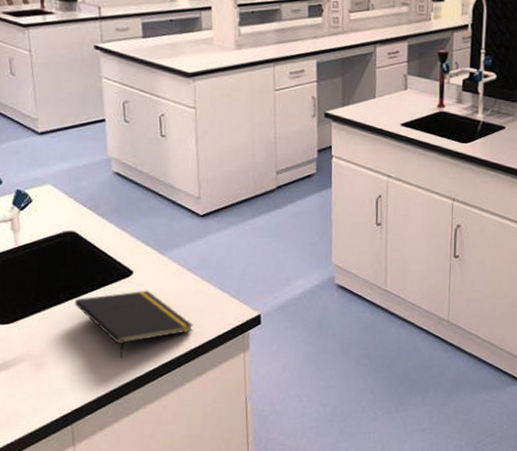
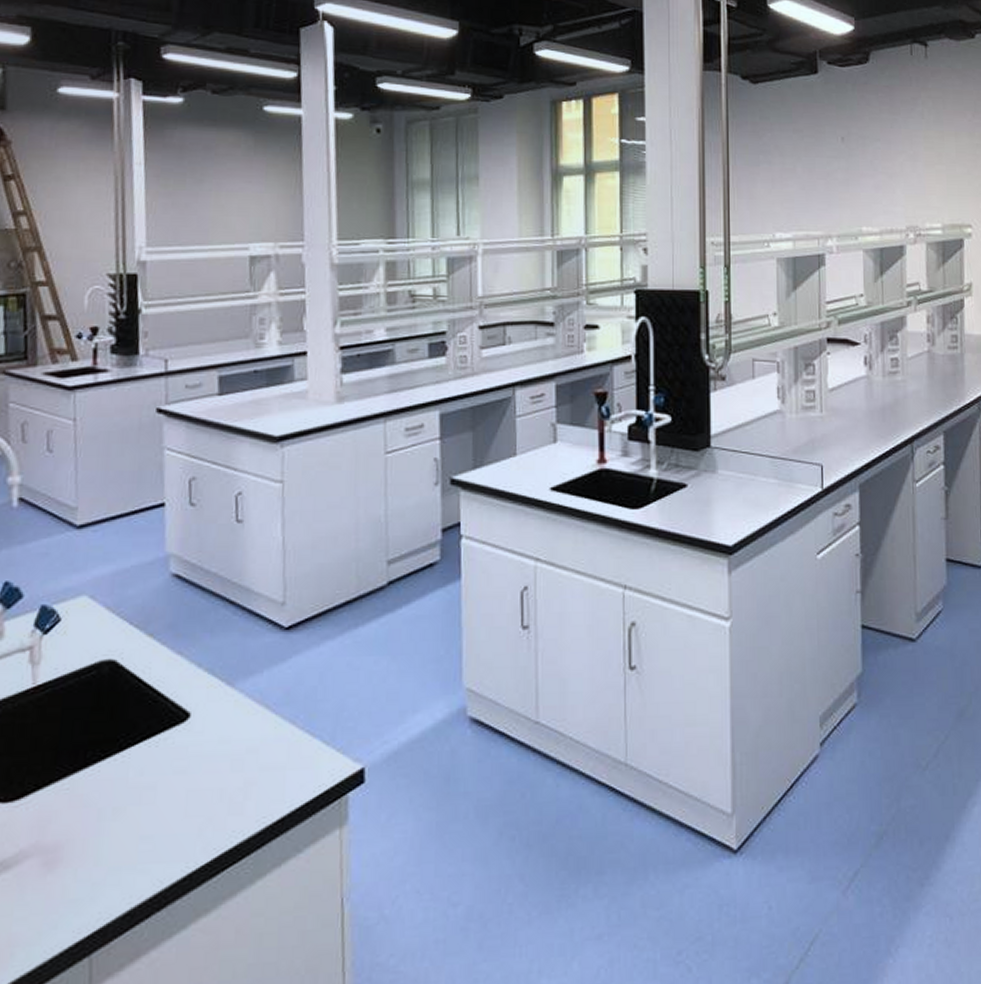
notepad: present [74,290,193,359] -> none [106,740,270,847]

